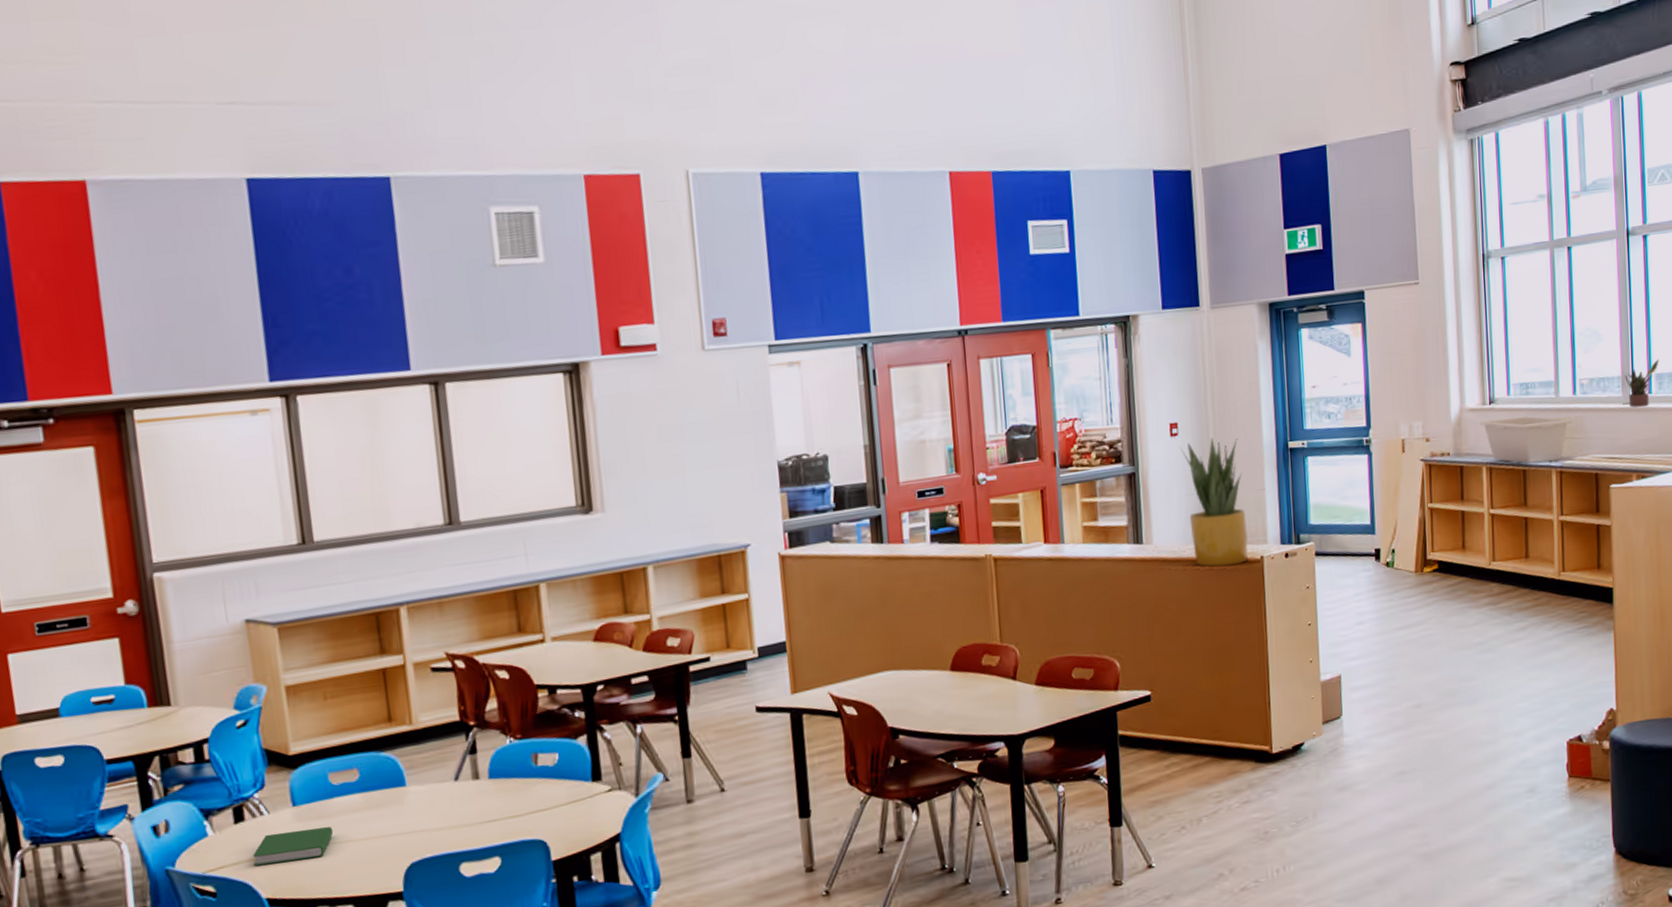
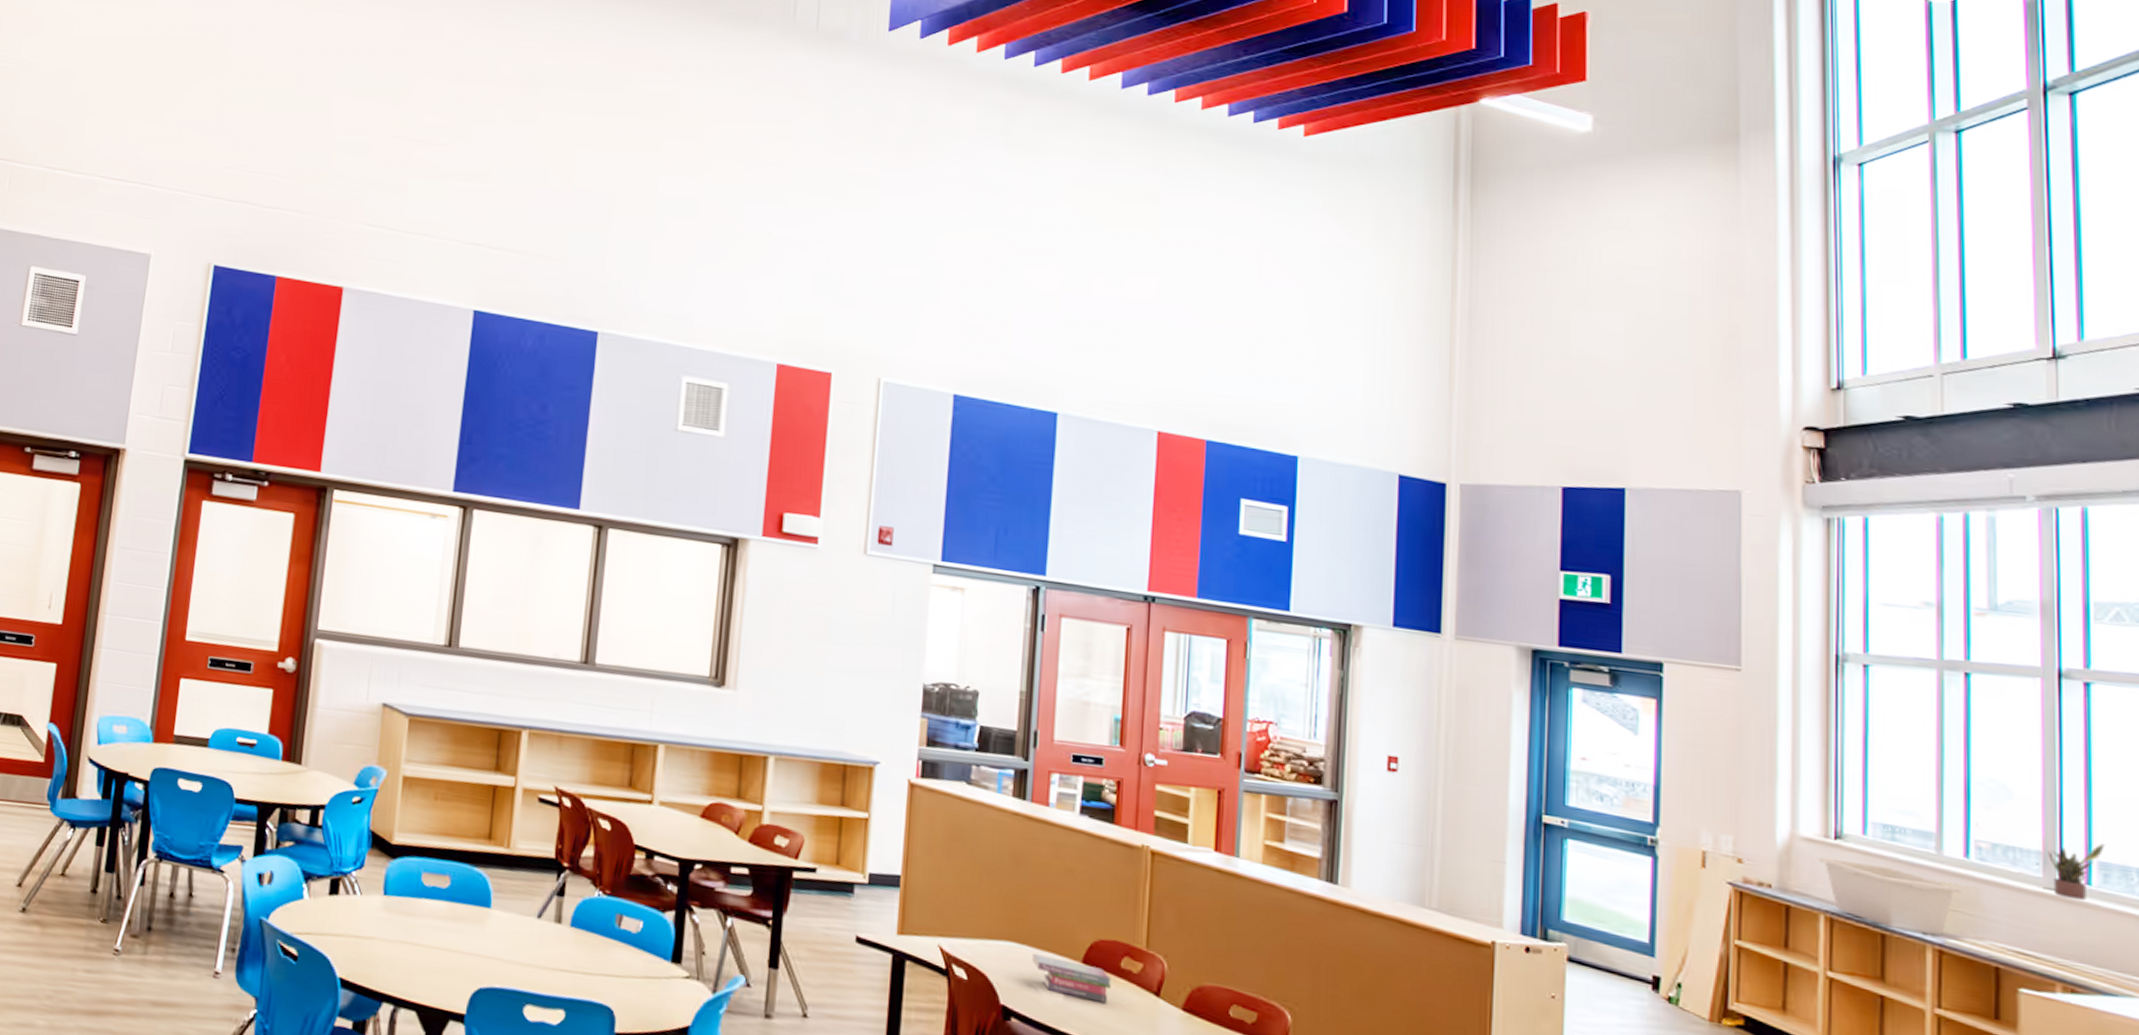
hardcover book: present [253,827,334,867] -> none [337,914,415,954]
books: none [909,670,976,703] -> present [1032,954,1111,1003]
planter: present [1180,437,1249,567] -> none [1398,784,1477,943]

